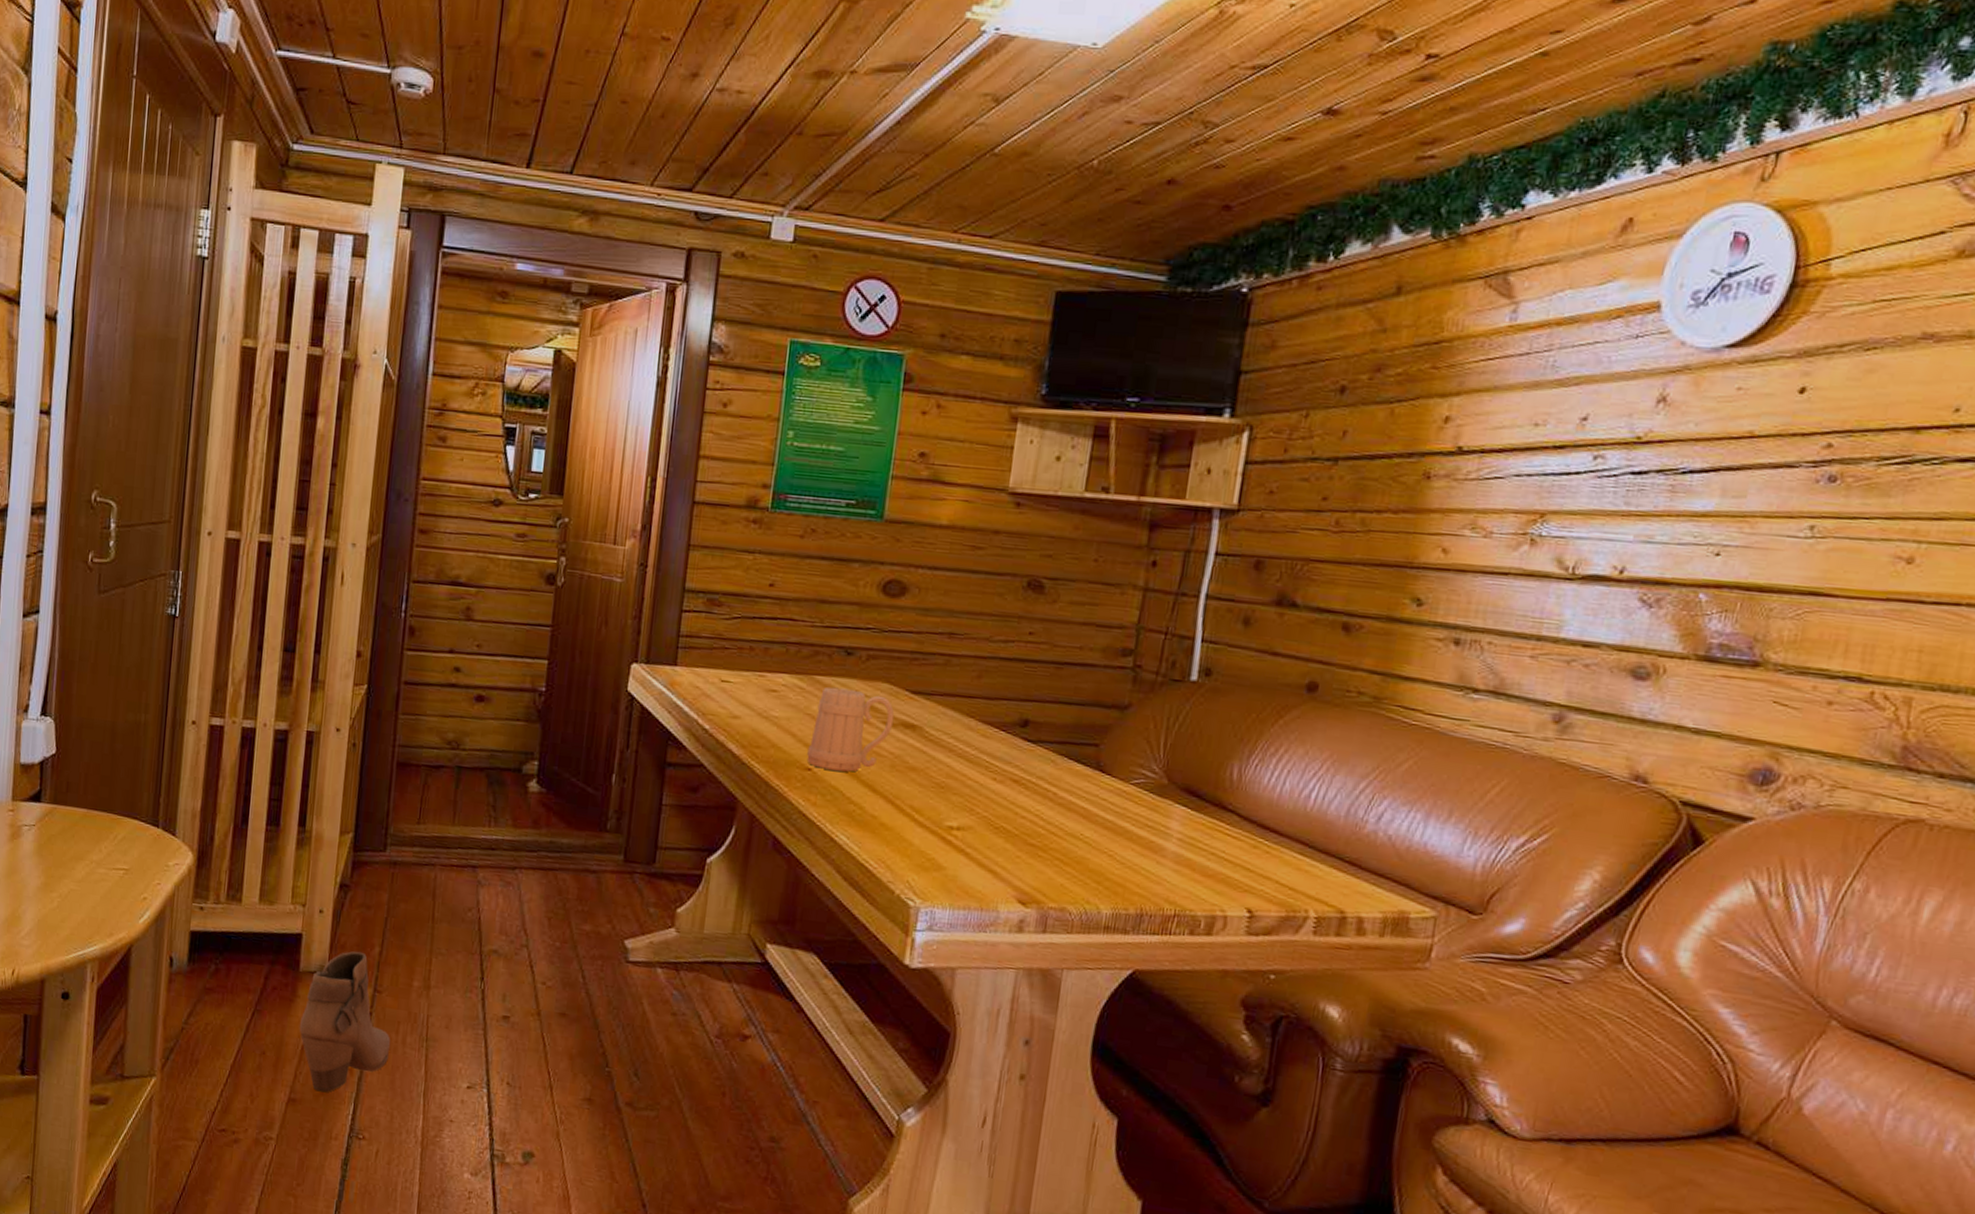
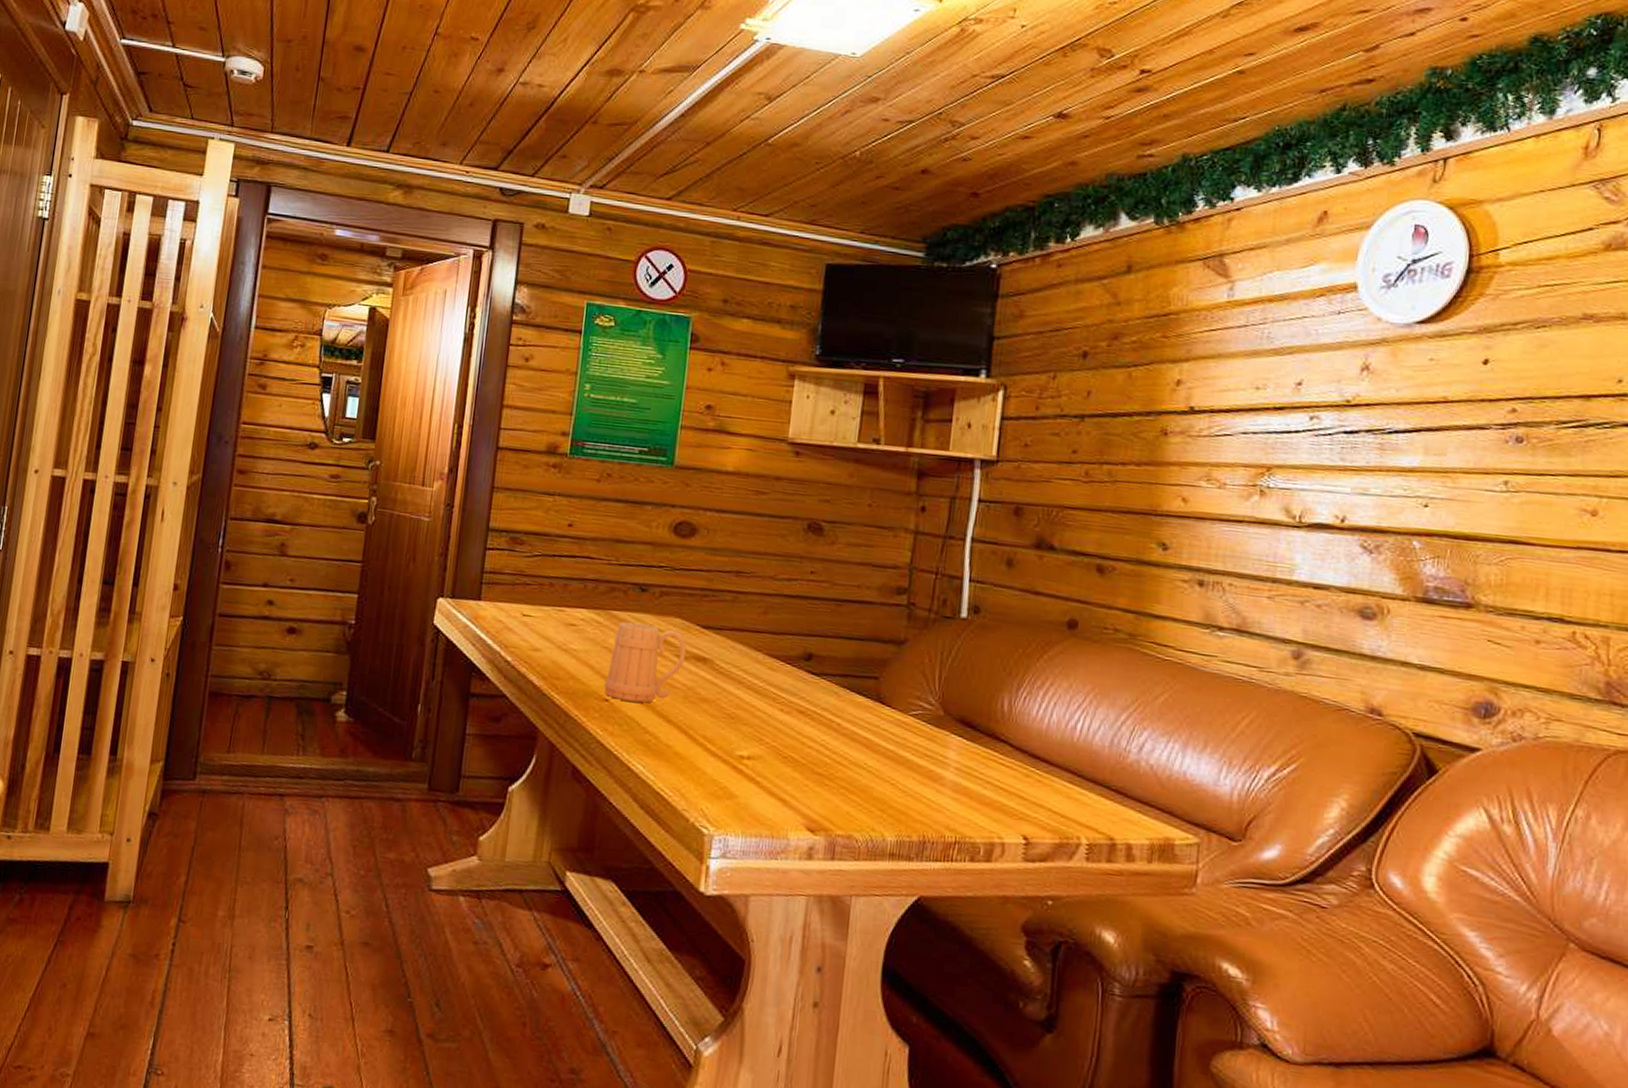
boot: present [299,951,391,1093] -> none [101,880,194,1026]

